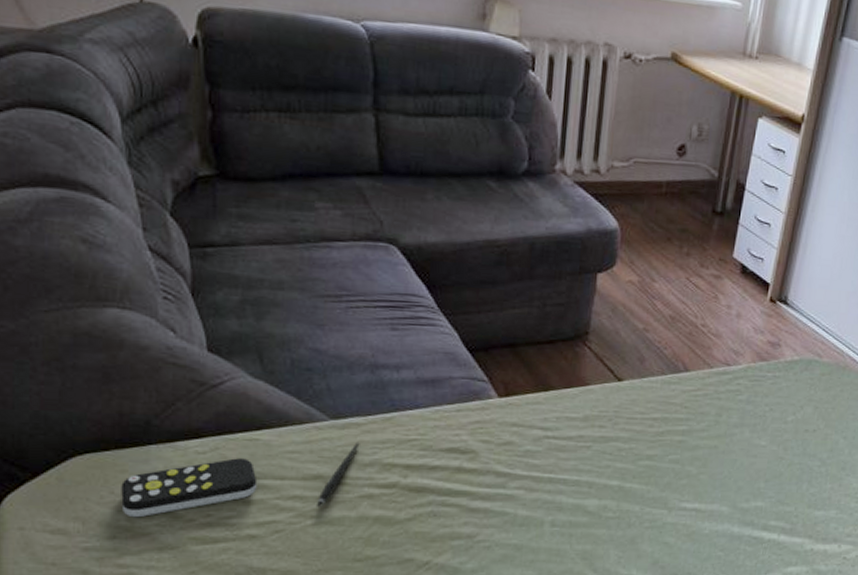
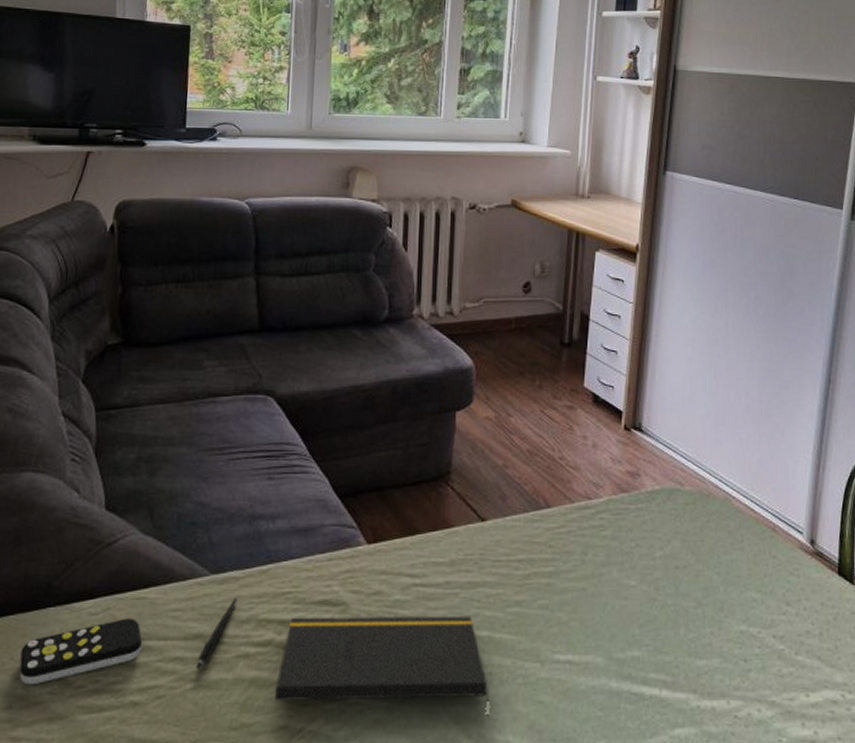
notepad: none [401,462,616,557] -> present [275,616,491,721]

